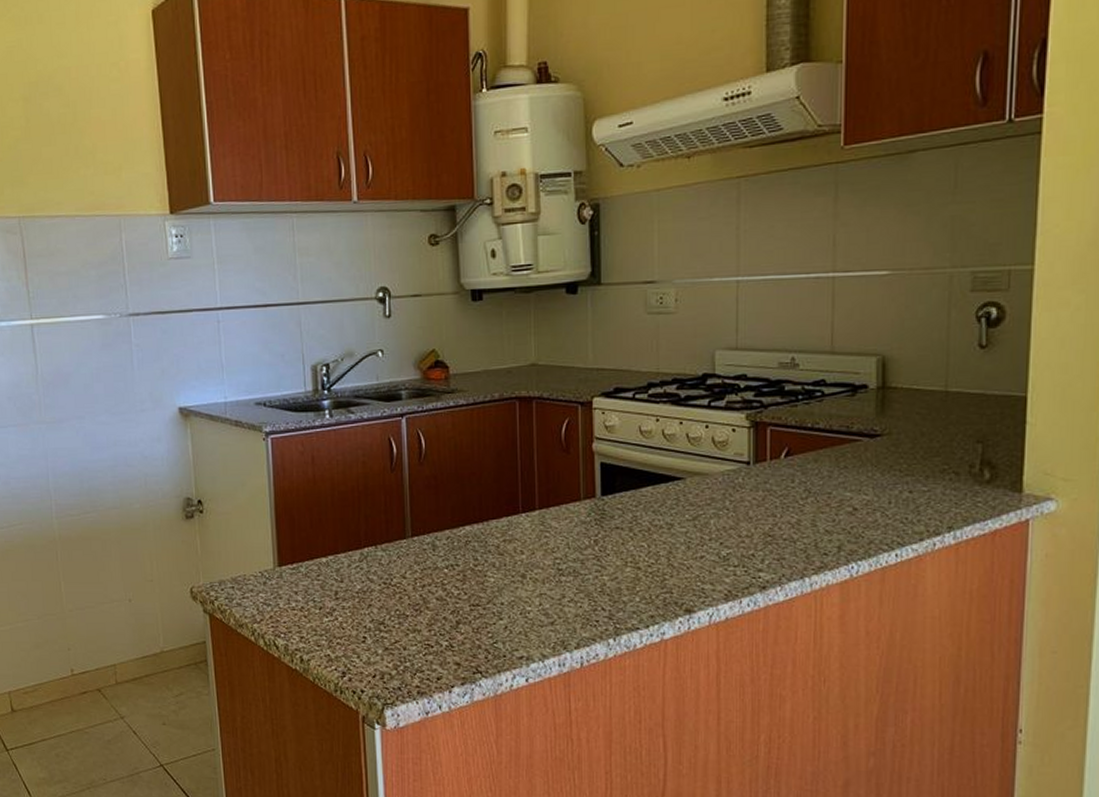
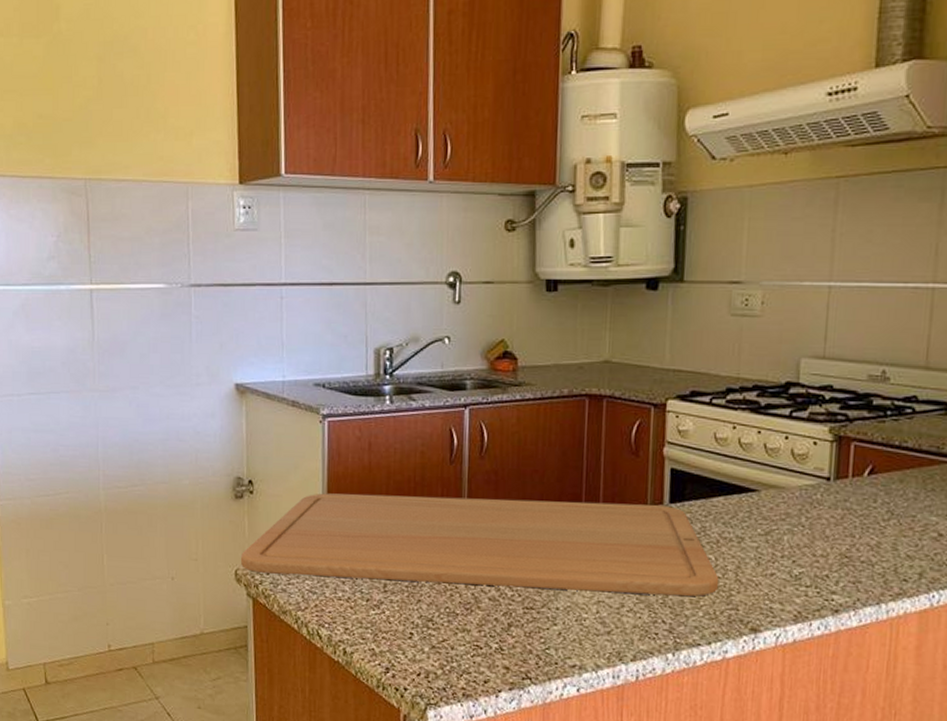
chopping board: none [194,499,653,589] -> present [240,493,720,597]

